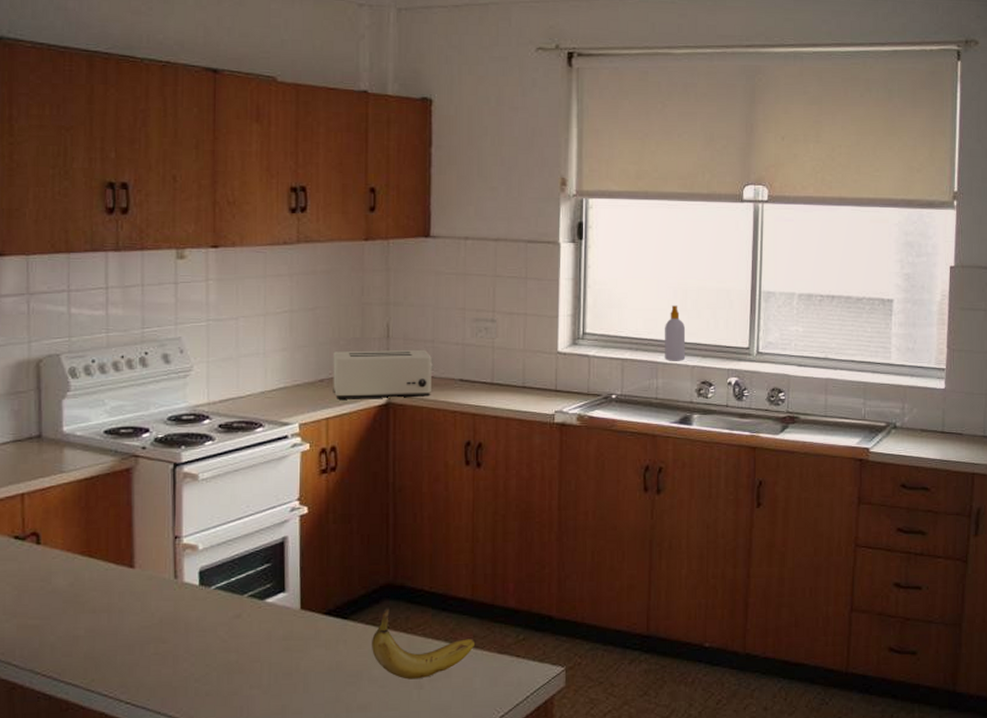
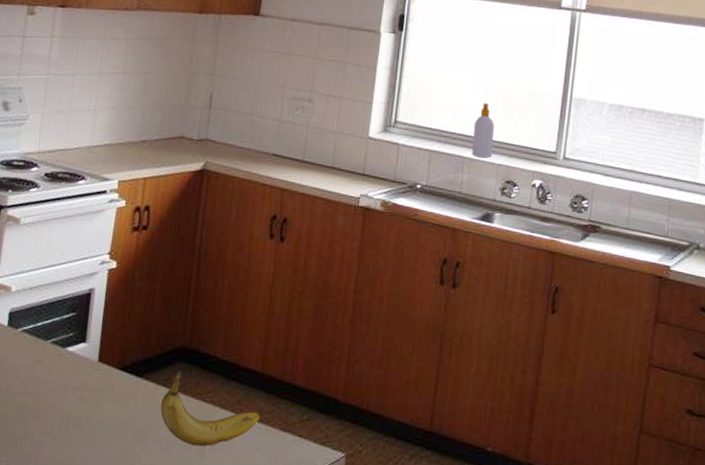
toaster: present [333,349,433,399] -> none [153,115,249,168]

